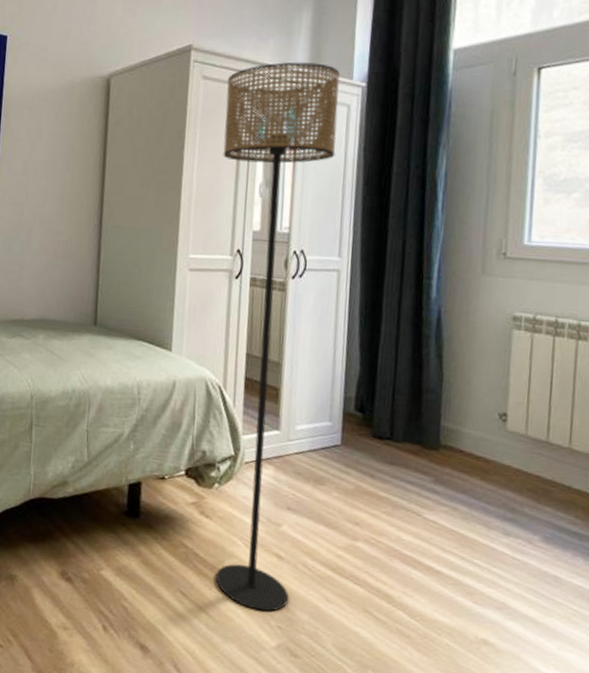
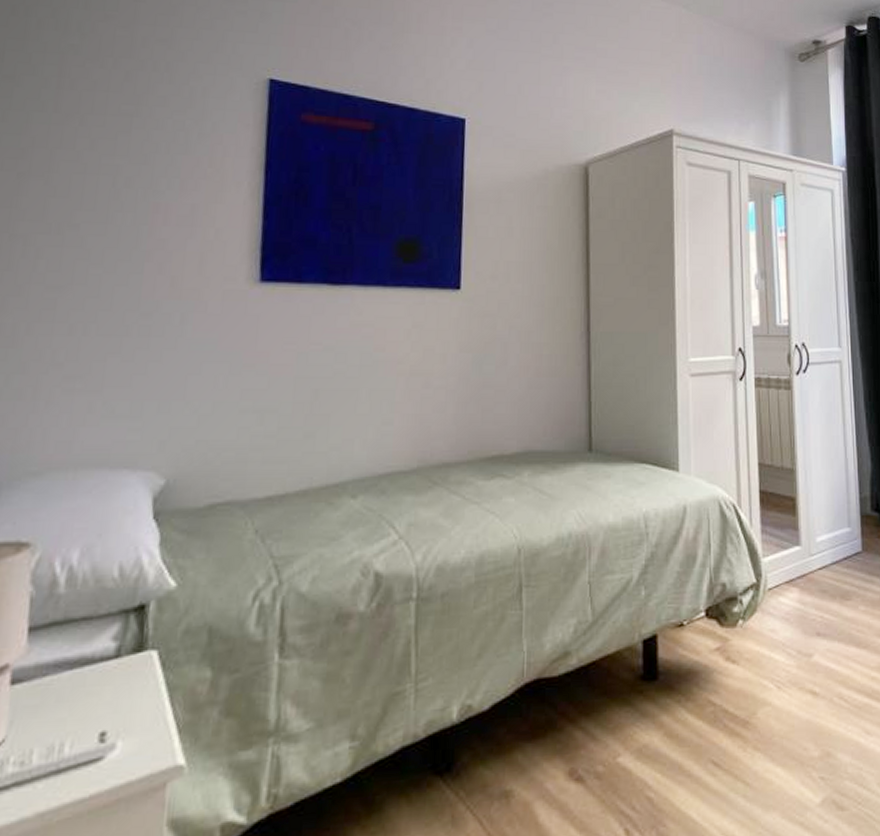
floor lamp: present [215,62,340,612] -> none [712,147,829,764]

